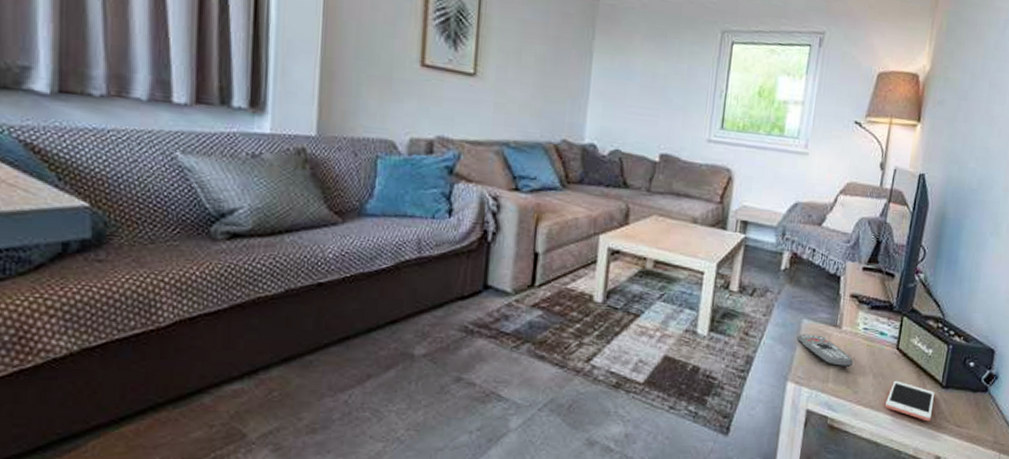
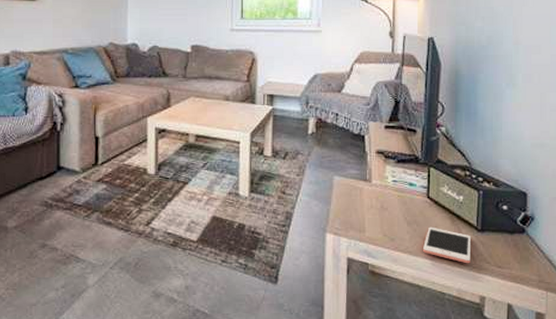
remote control: present [796,334,854,368] -> none [330,189,387,218]

